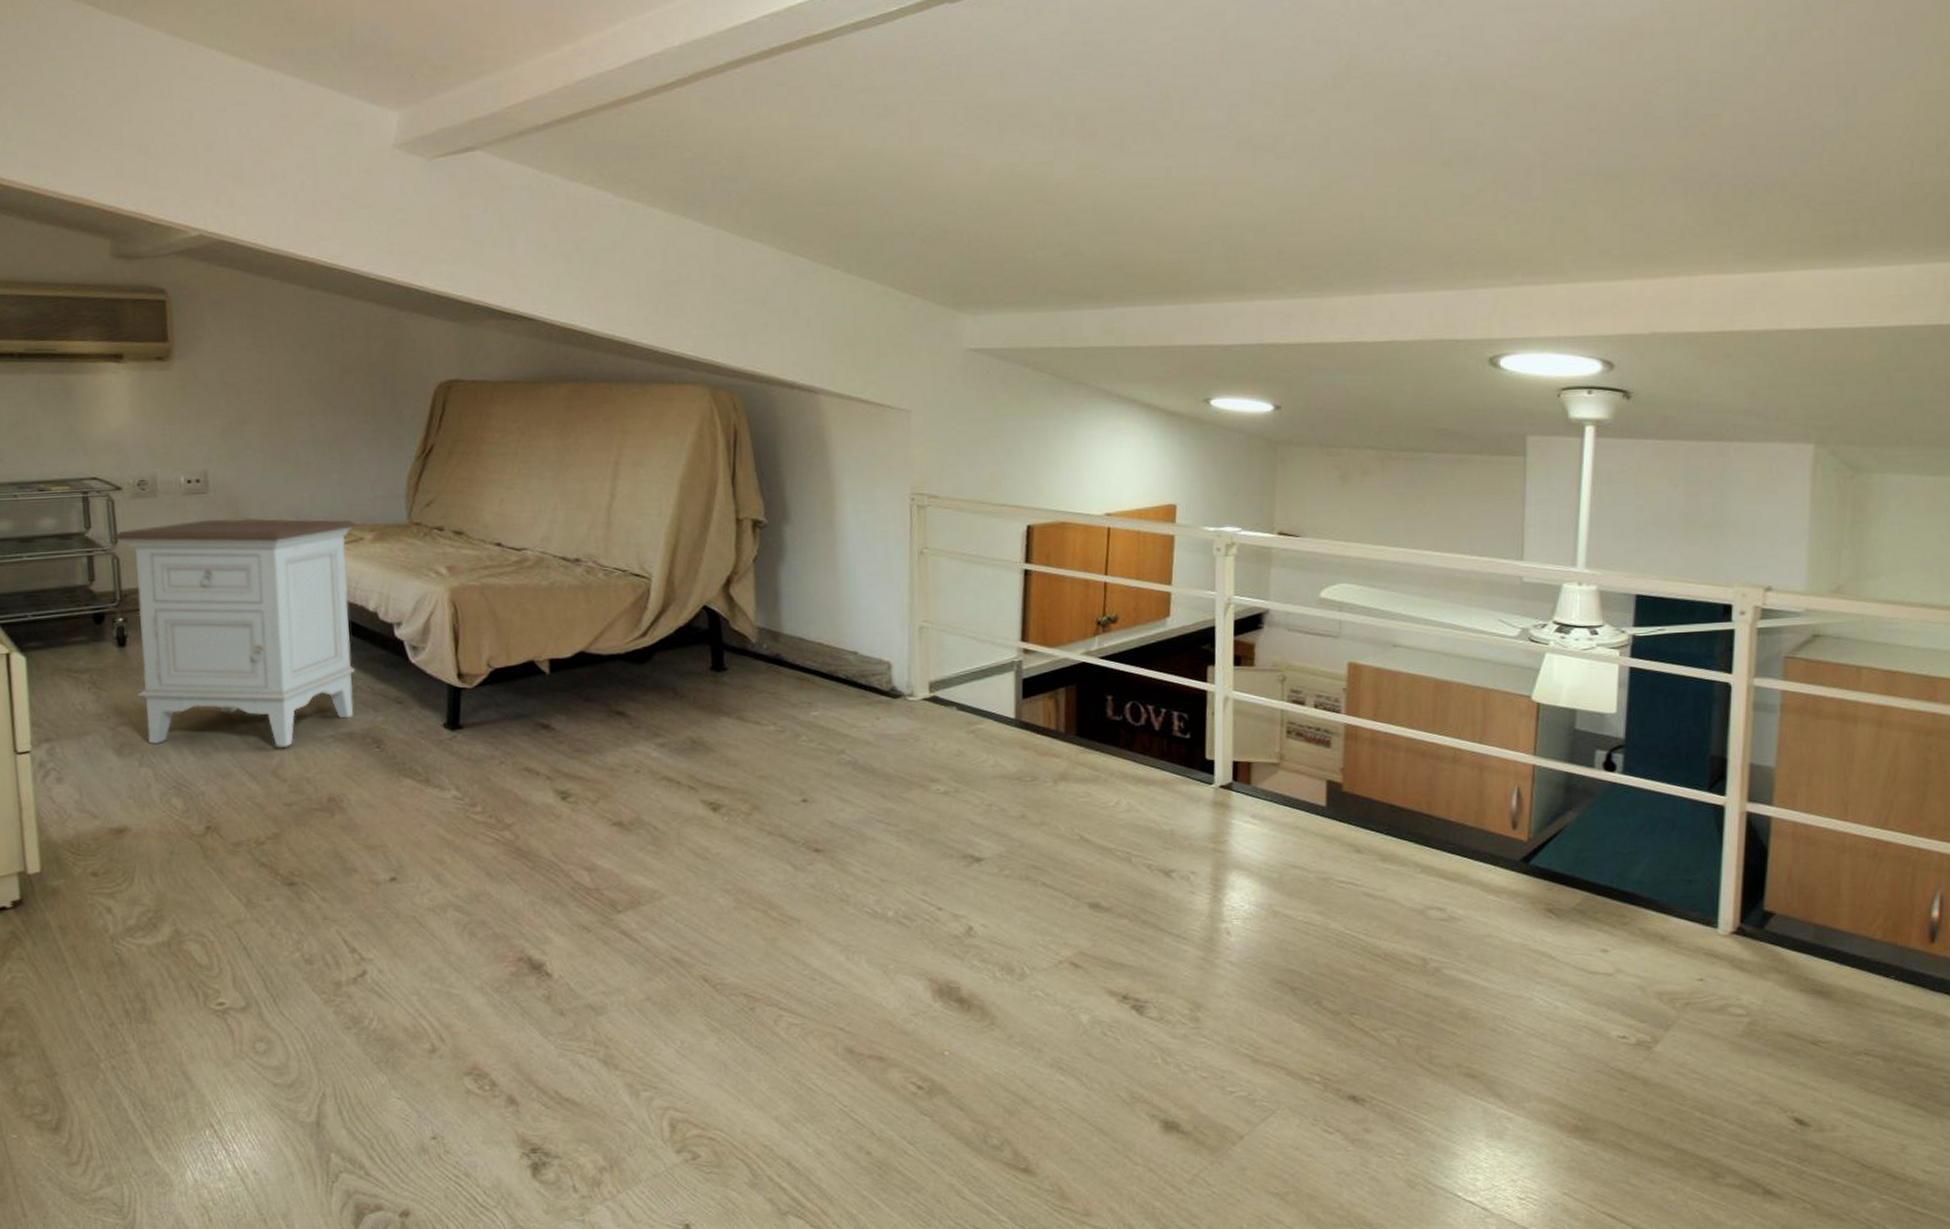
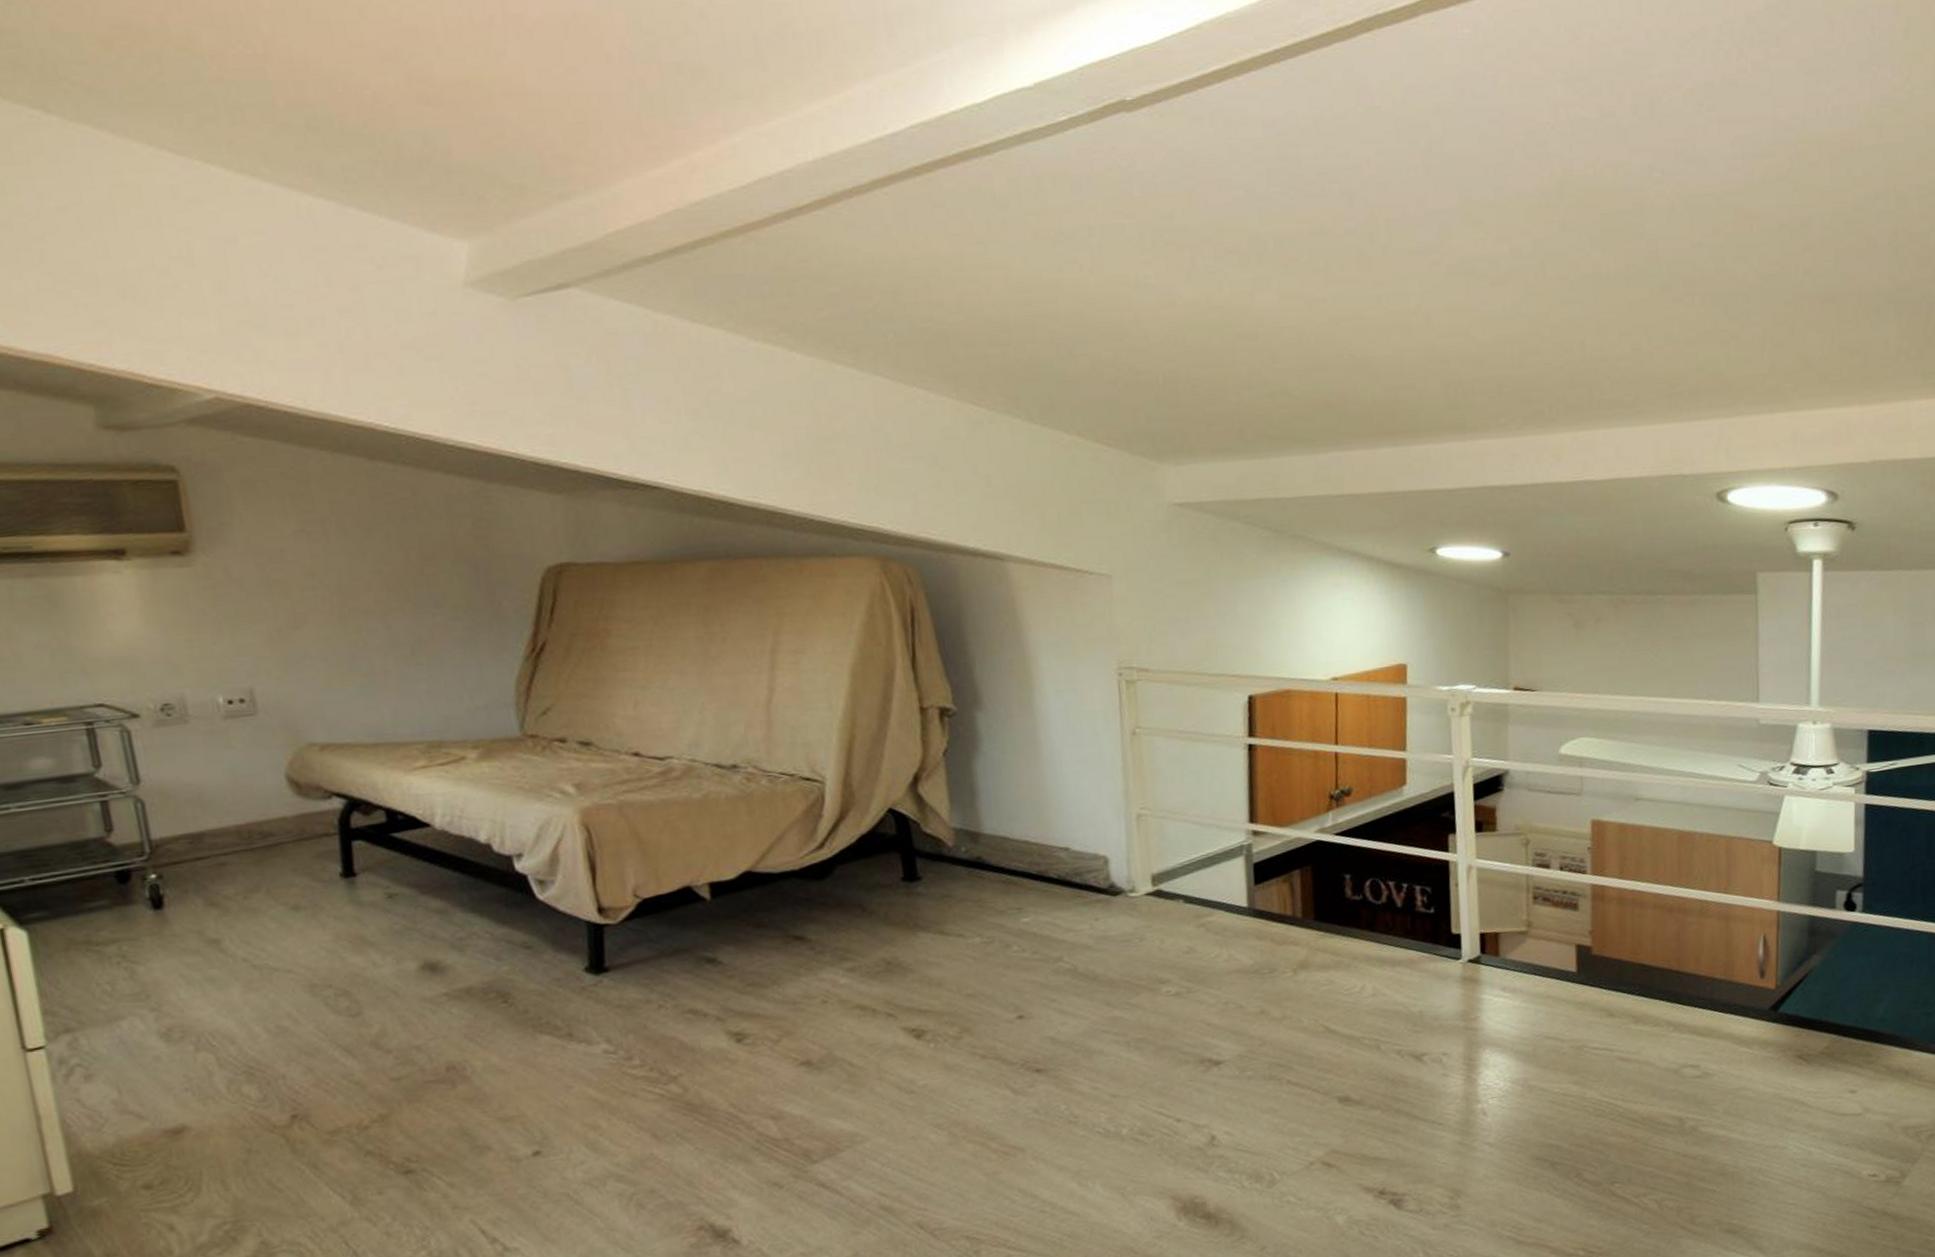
nightstand: present [112,518,356,748] -> none [131,737,472,1024]

